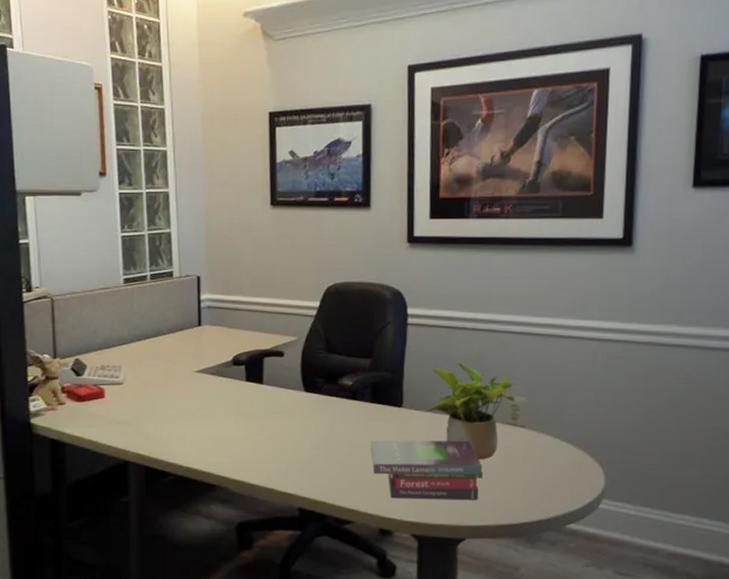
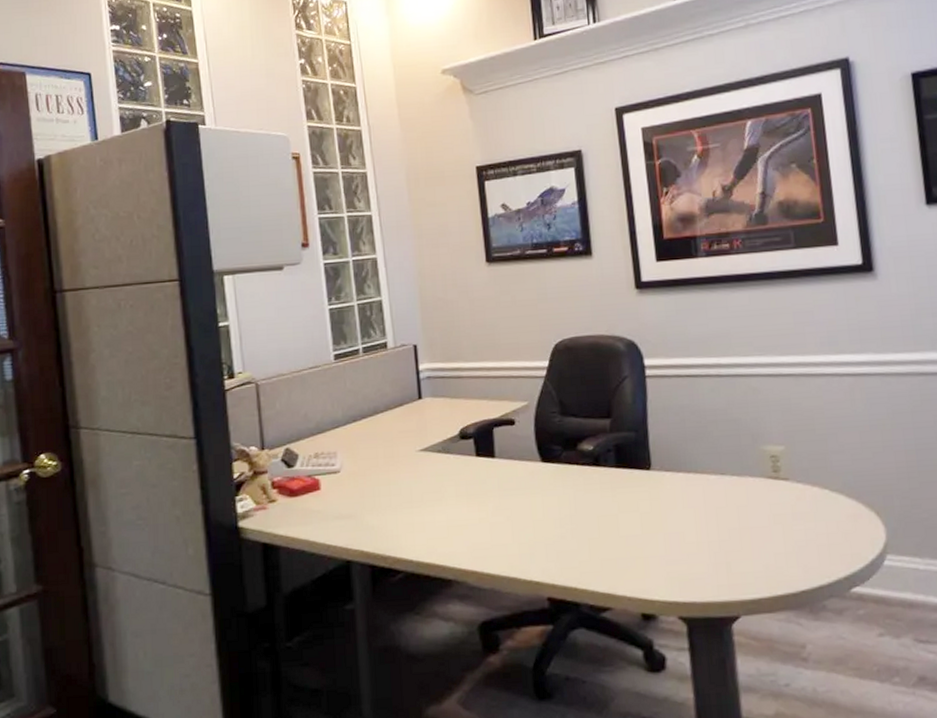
books: present [370,440,483,500] -> none [621,500,750,577]
potted plant: present [424,362,515,460] -> none [675,413,773,522]

